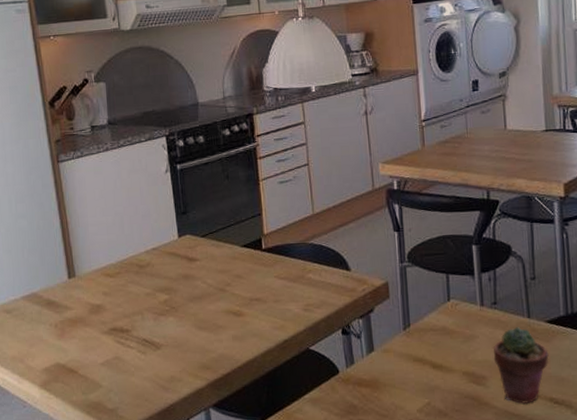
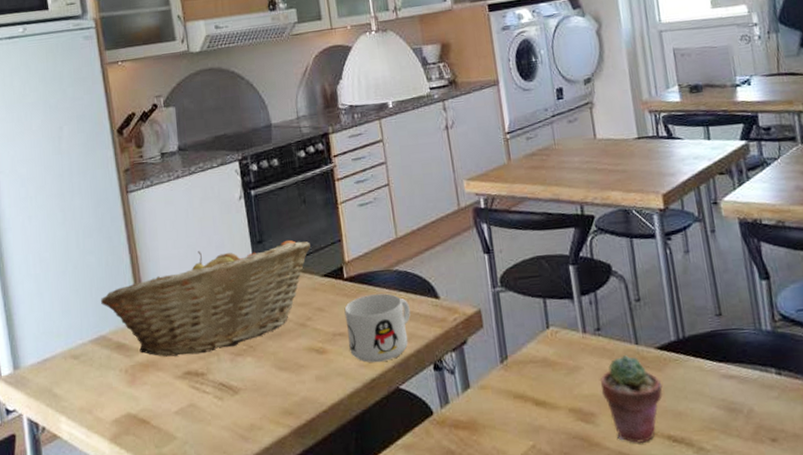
fruit basket: none [32,213,232,314] -> present [101,240,311,357]
mug: none [261,264,323,325] -> present [344,293,411,363]

